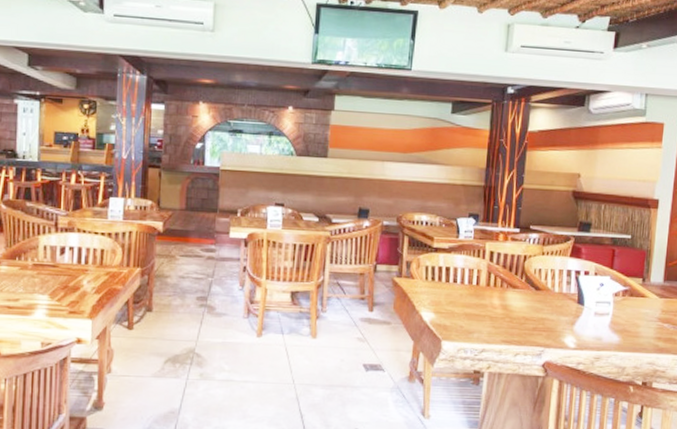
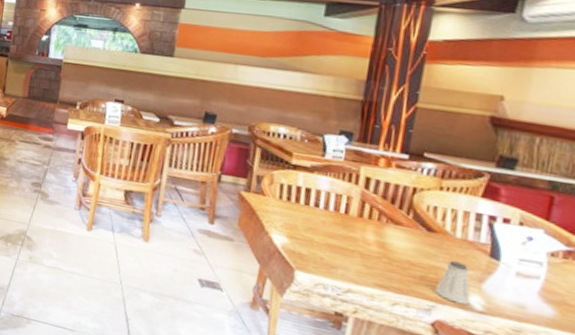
saltshaker: none [543,311,567,345] -> present [435,260,471,305]

